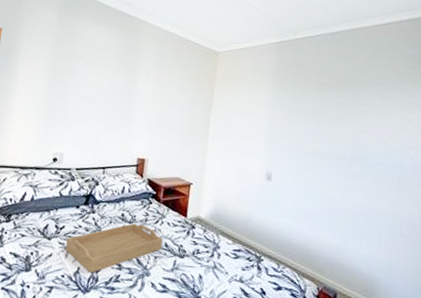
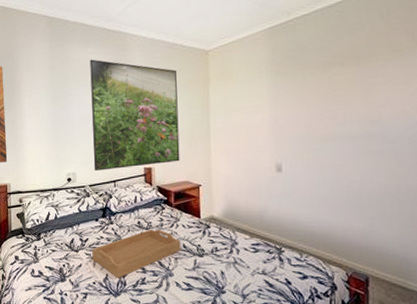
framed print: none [84,38,185,157] -> present [90,59,180,171]

